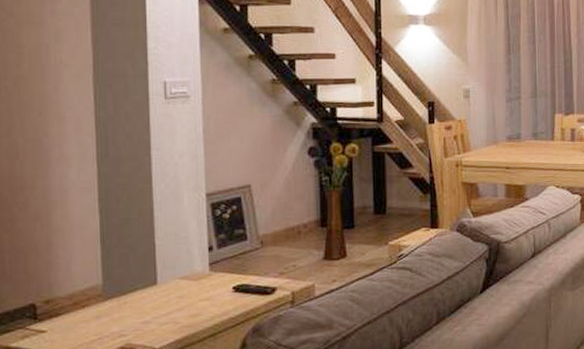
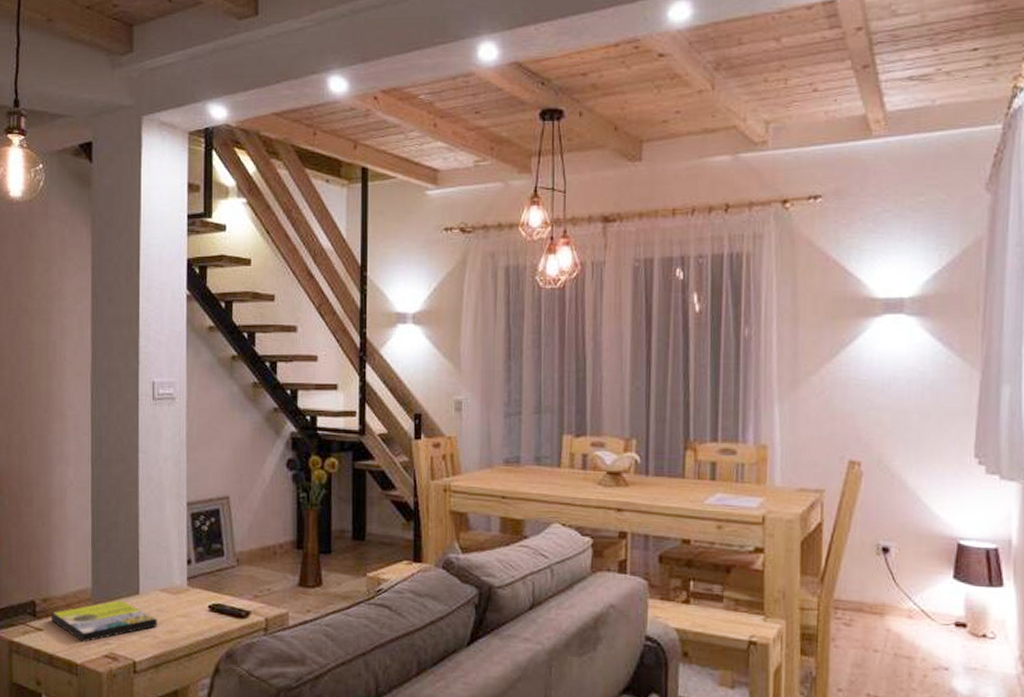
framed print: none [55,292,178,338] -> present [51,600,157,643]

